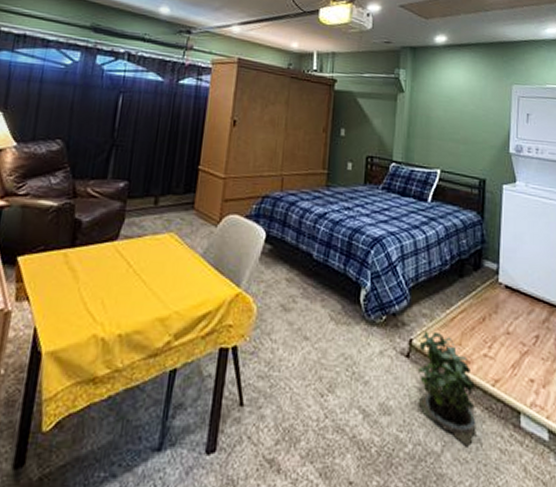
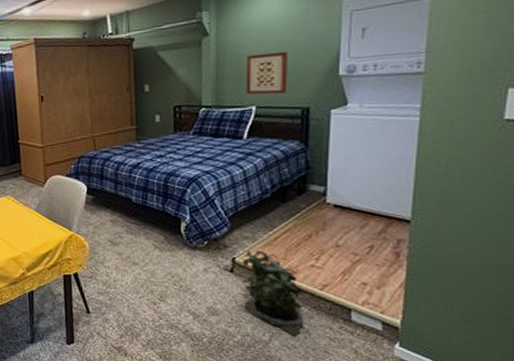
wall art: none [433,118,470,162] -> present [245,51,289,95]

